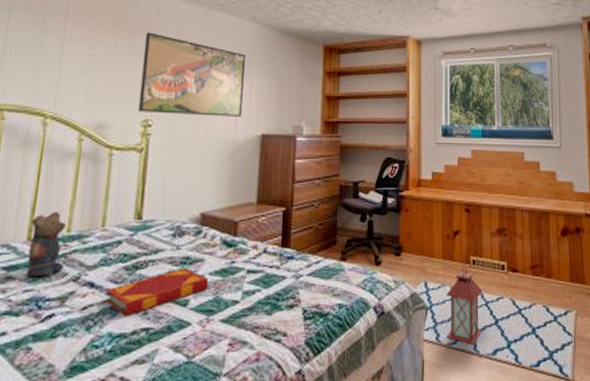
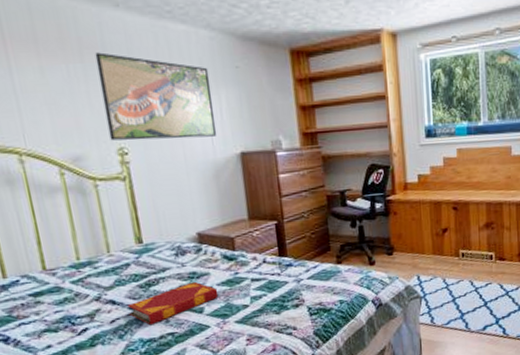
teddy bear: present [25,211,66,278] -> none [41,243,84,301]
lantern: present [446,259,483,345] -> none [438,253,473,324]

